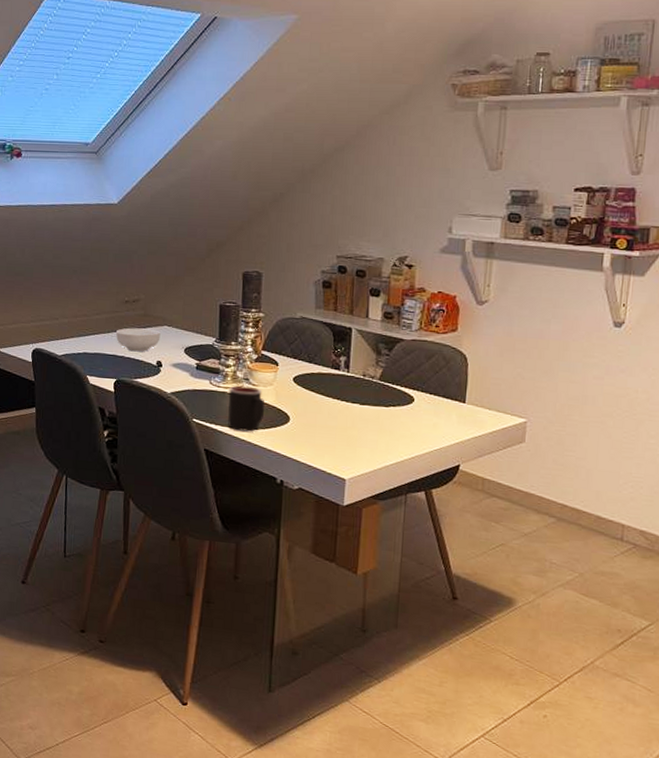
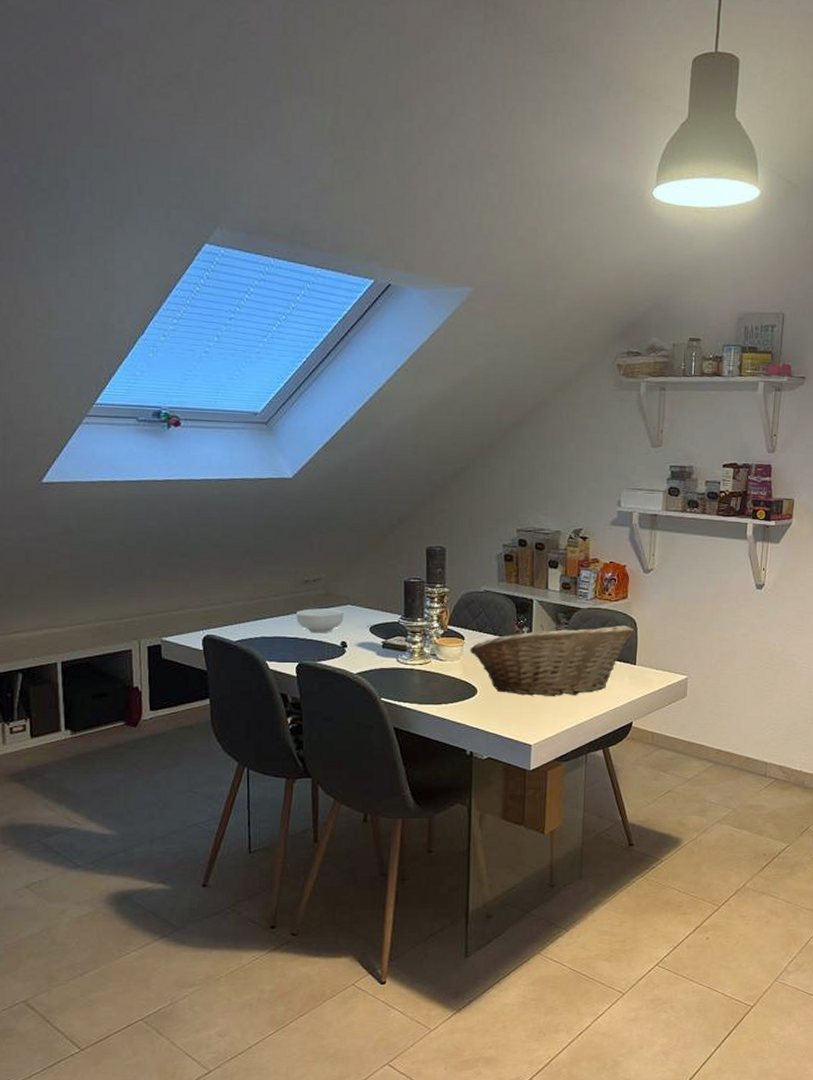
mug: present [228,385,265,432] -> none [416,661,453,707]
fruit basket: none [283,354,464,431] -> present [470,624,634,696]

